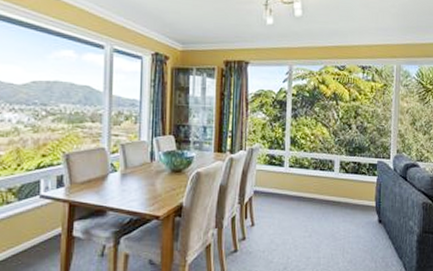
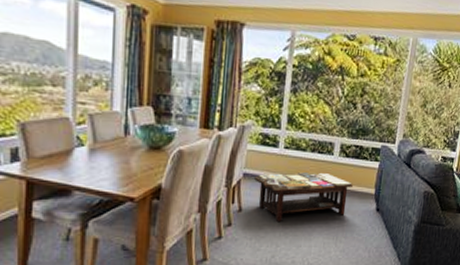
coffee table: none [264,188,355,234] -> present [254,172,354,221]

